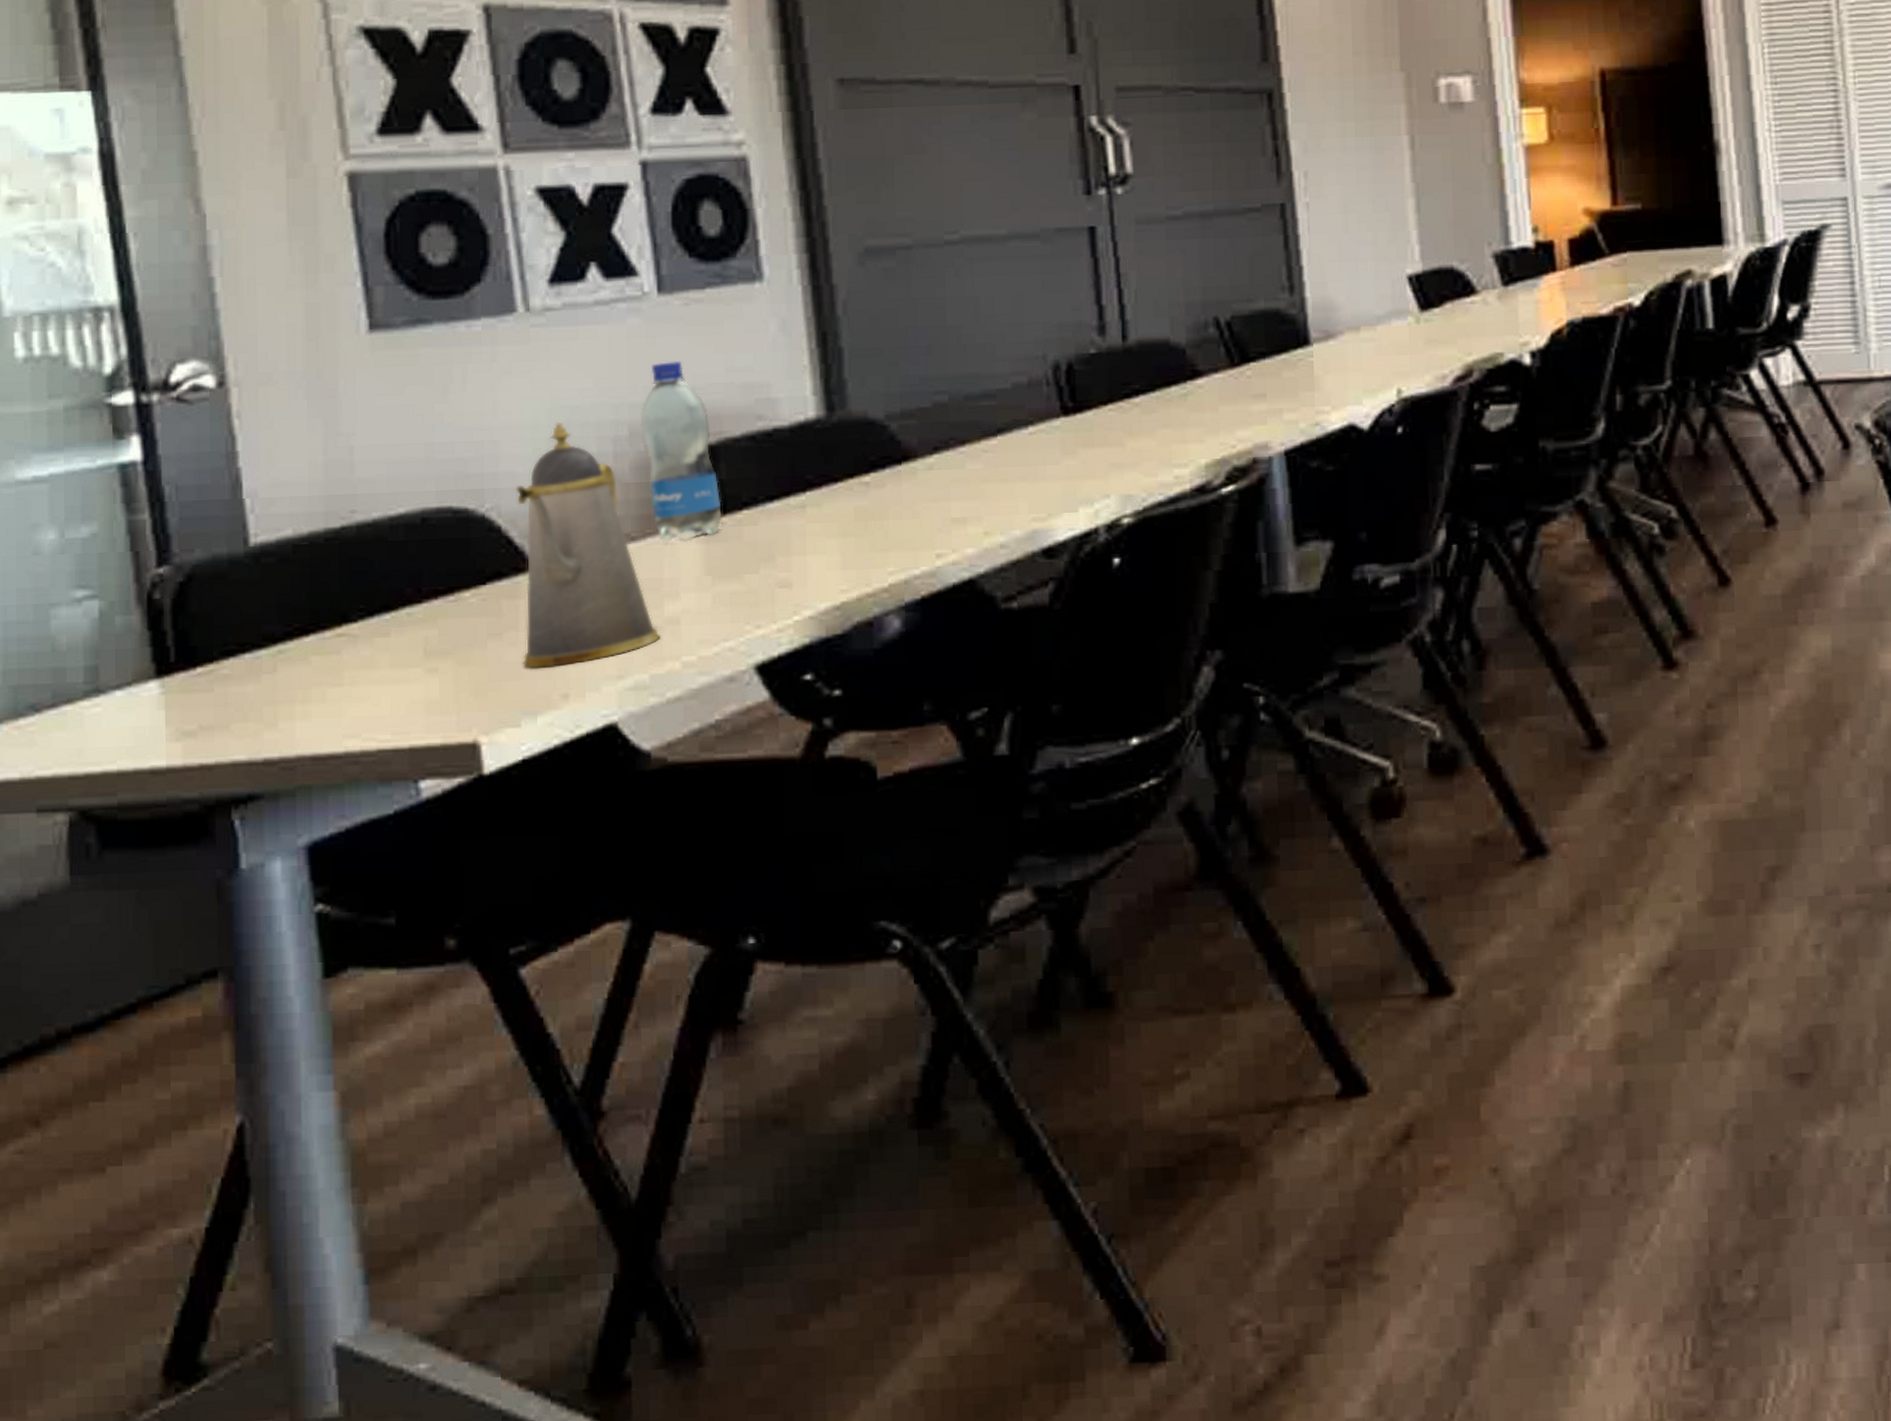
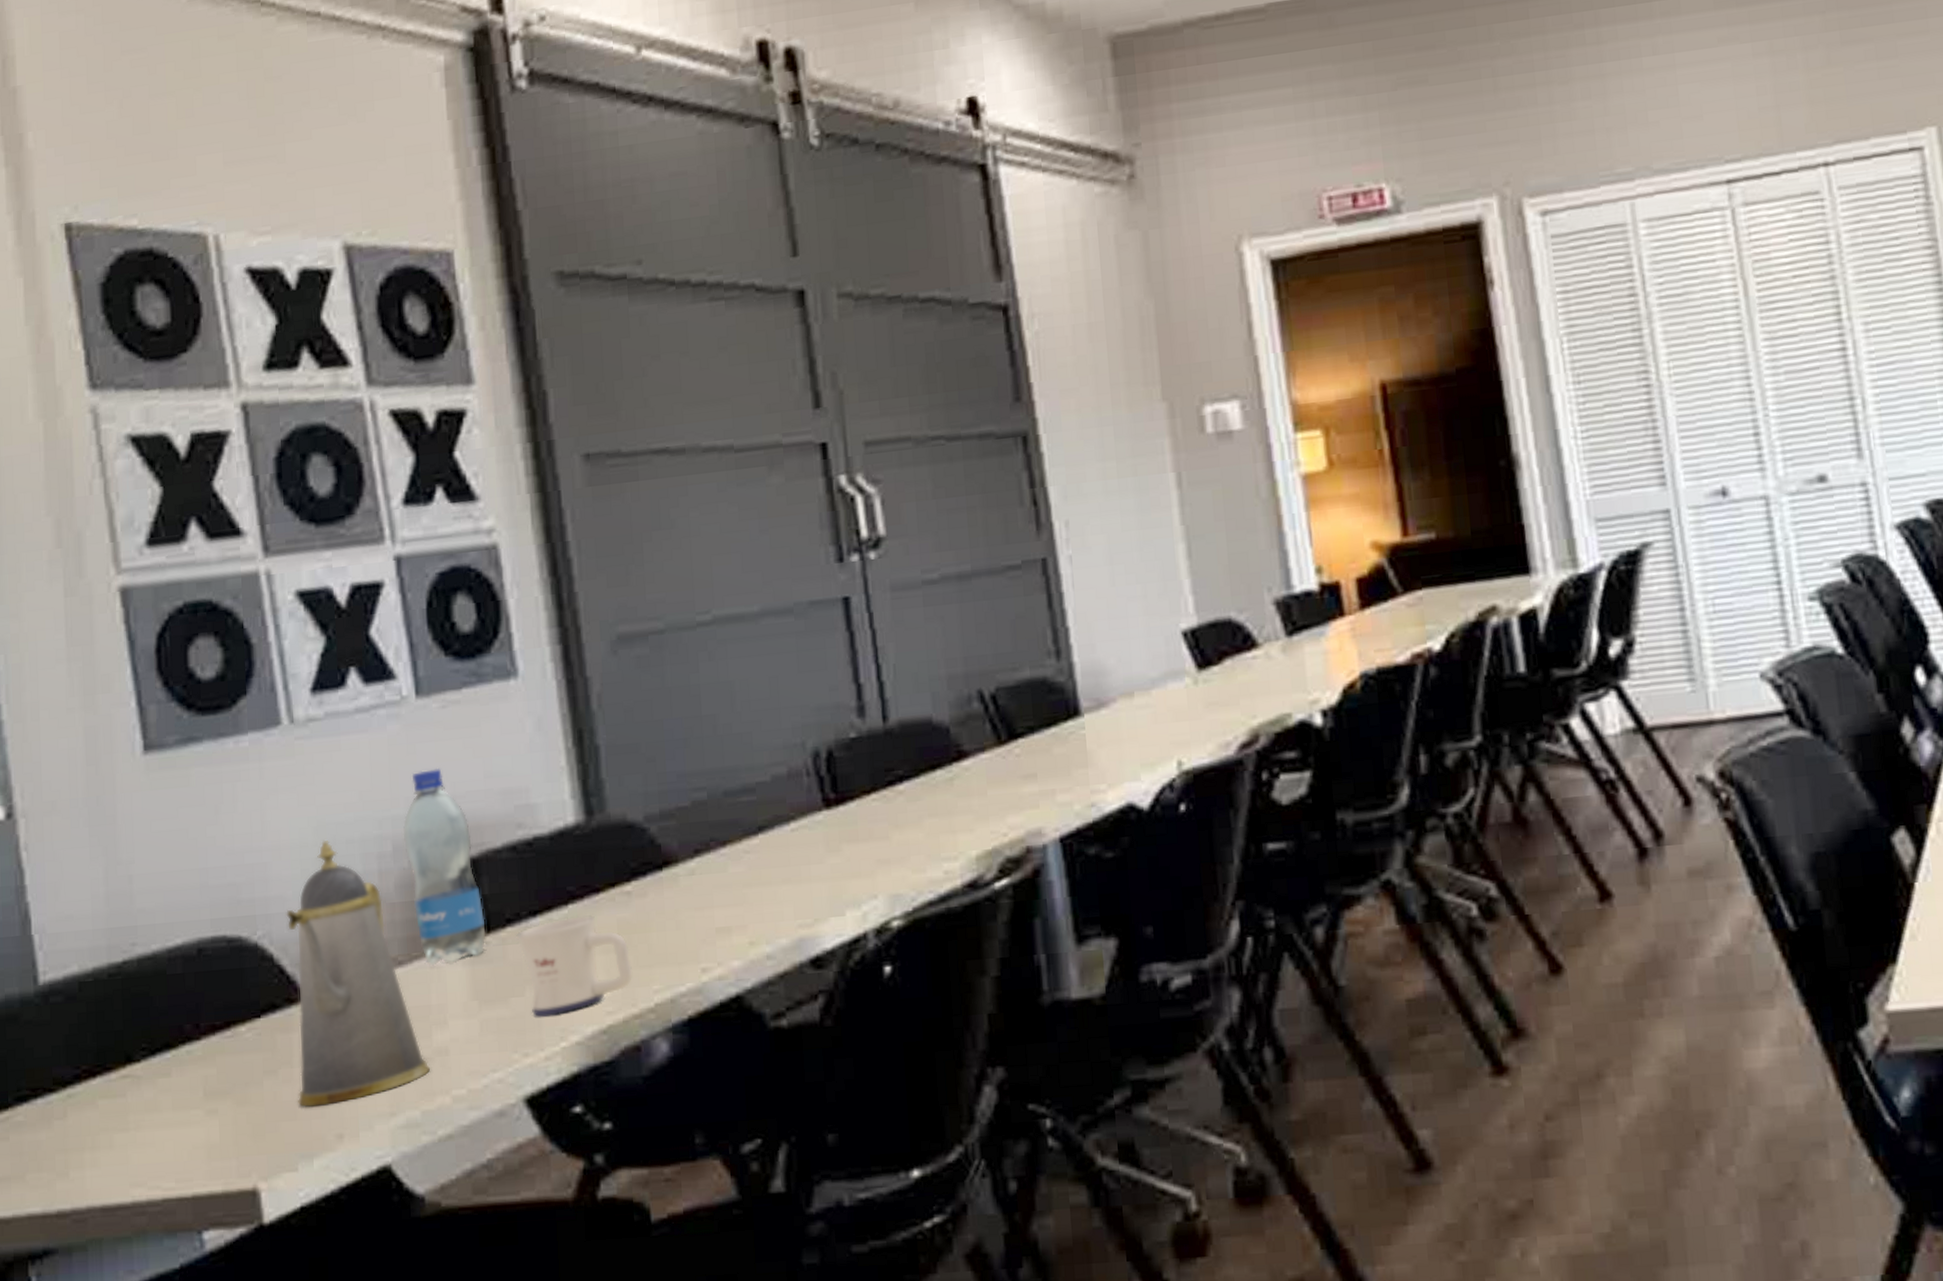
mug: none [752,502,869,591] -> present [516,915,634,1016]

